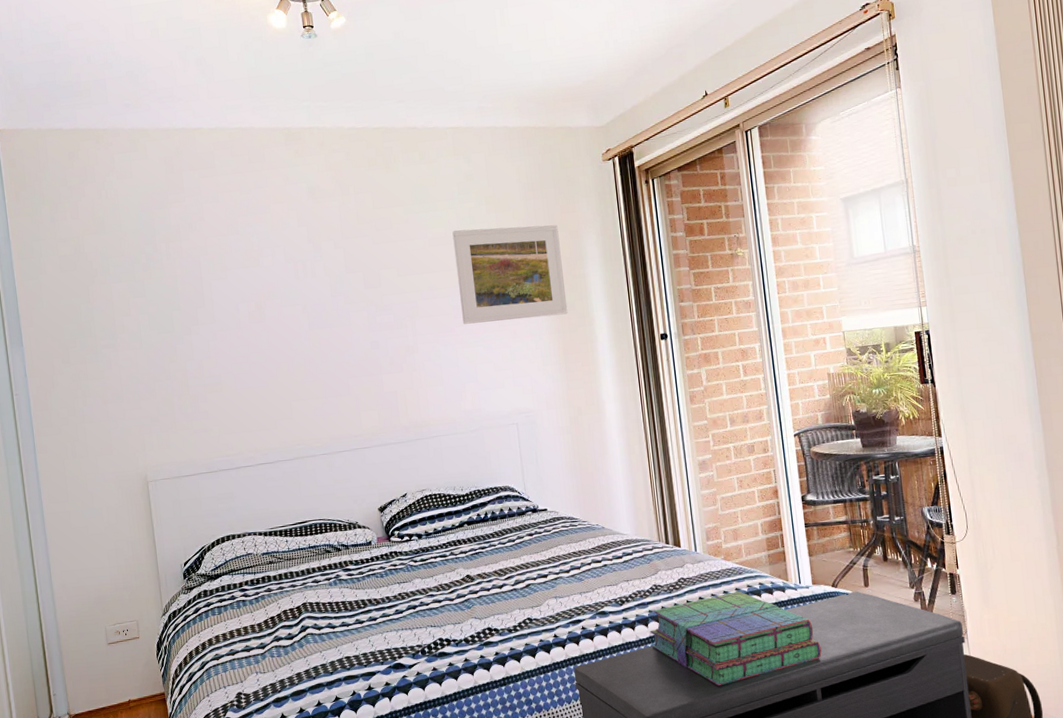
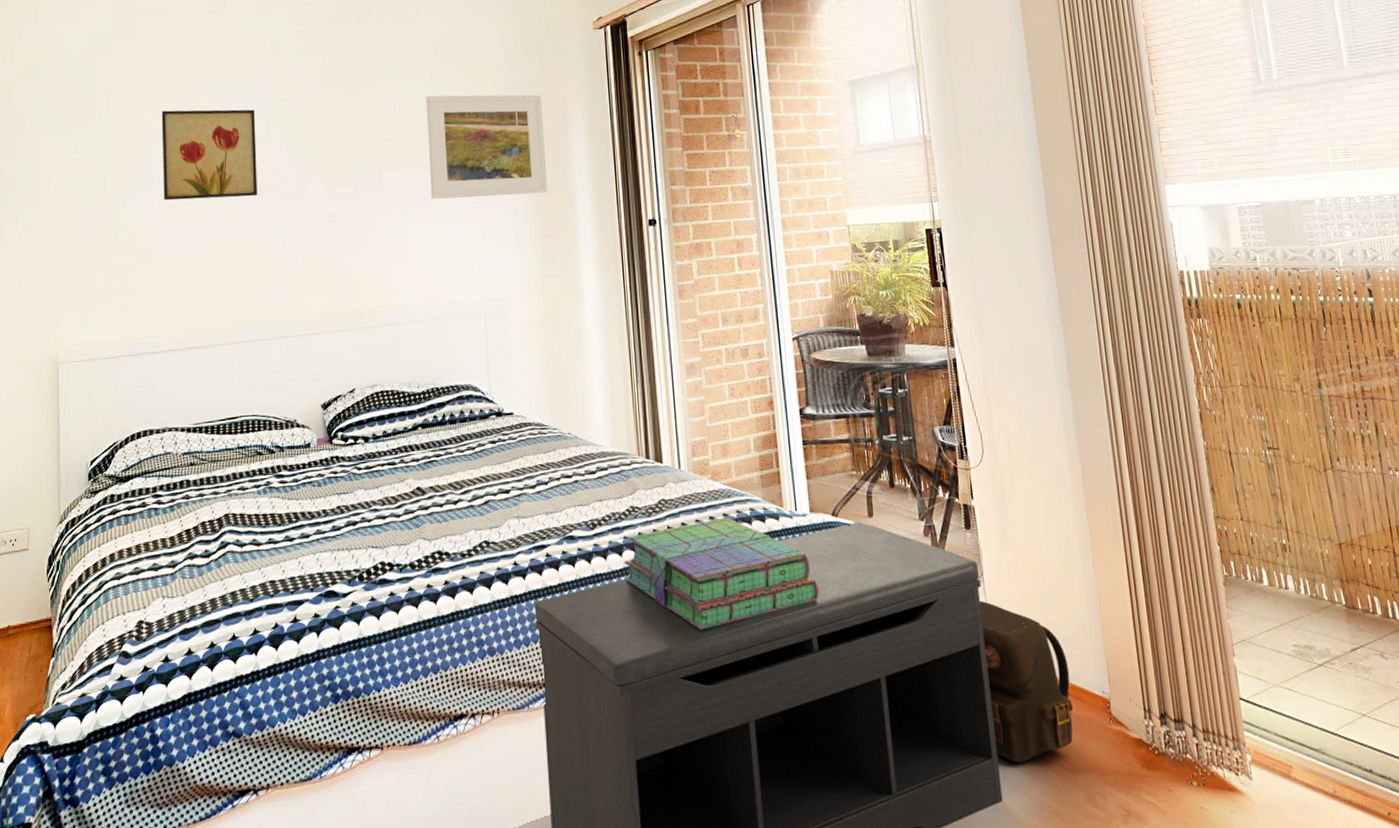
wall art: none [215,250,308,336] -> present [161,109,258,201]

